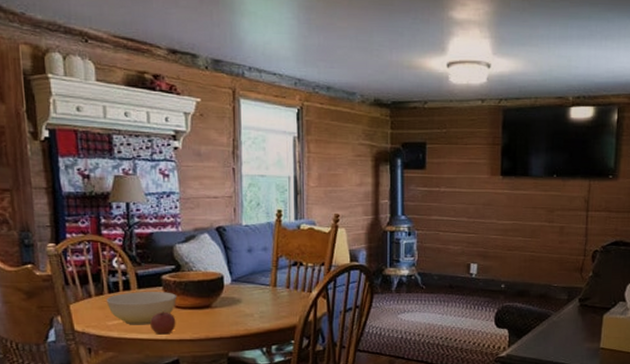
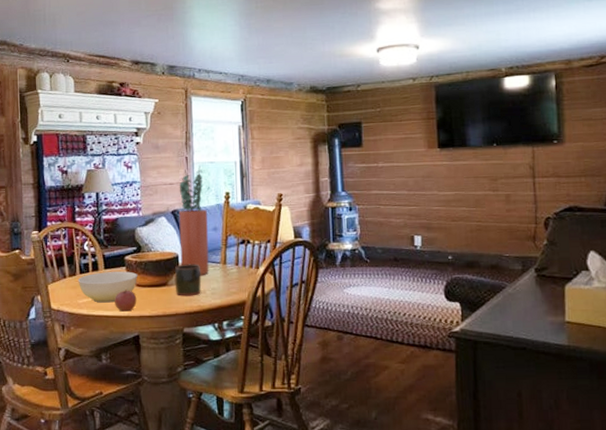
mug: none [218,285,249,320] -> present [174,264,202,296]
vase: none [224,178,258,298] -> present [179,165,209,275]

